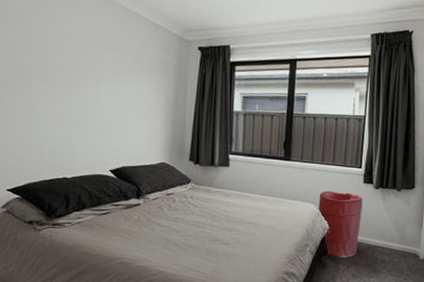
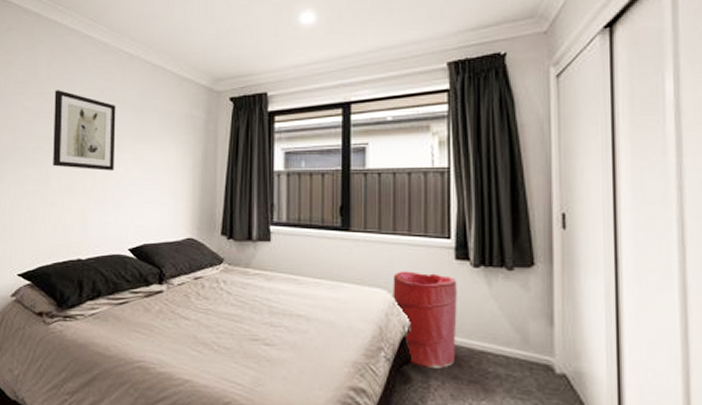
wall art: none [33,25,95,103] -> present [53,90,116,171]

